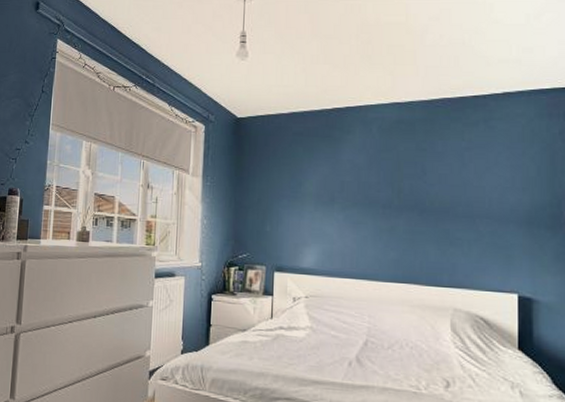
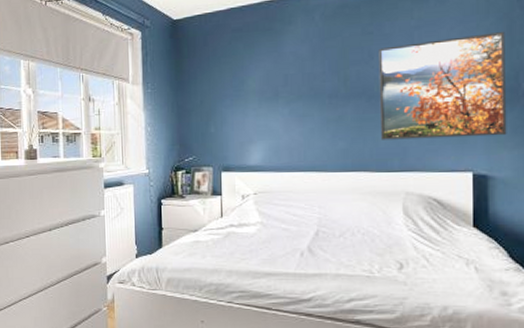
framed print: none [430,160,550,261] -> present [378,31,507,140]

